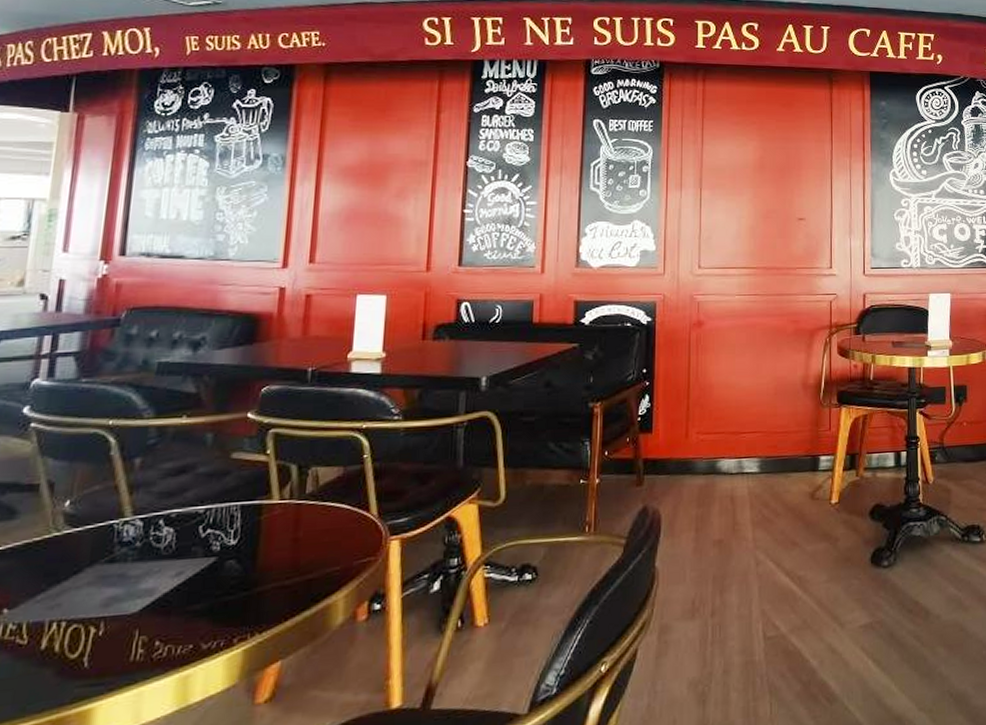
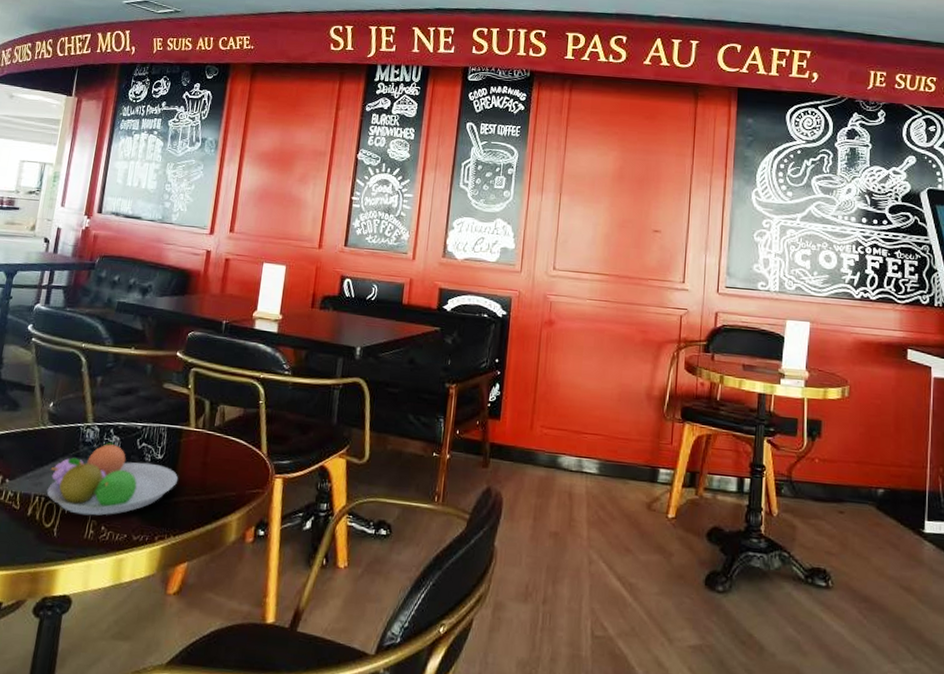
fruit bowl: none [68,535,261,634] -> present [46,441,179,516]

